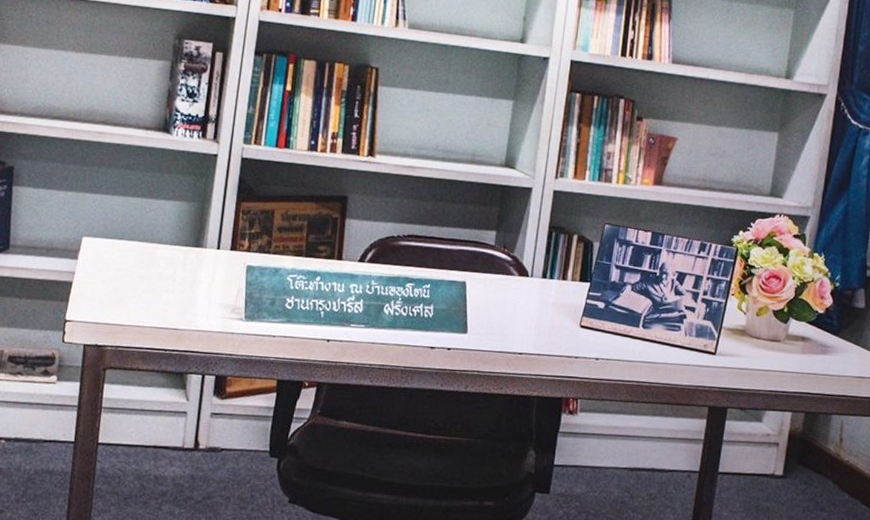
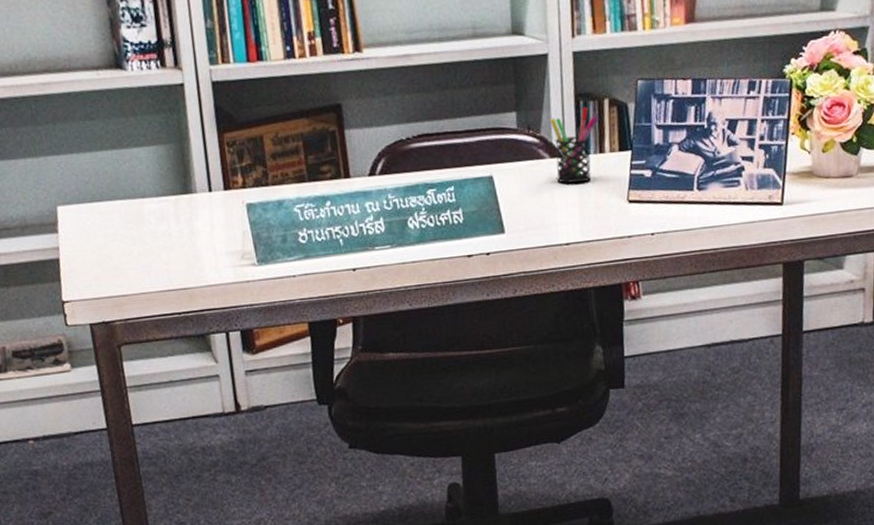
pen holder: none [521,238,567,303] -> present [549,106,599,184]

